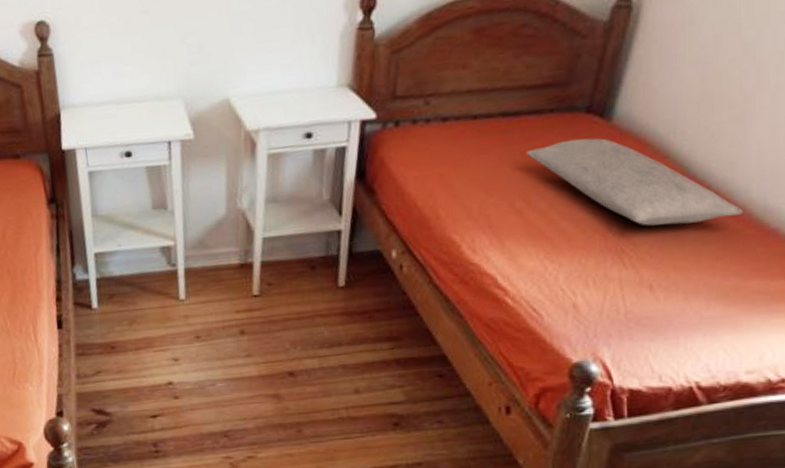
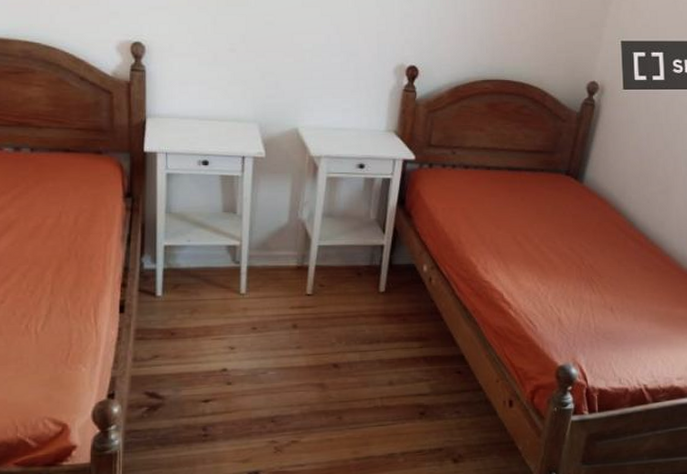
pillow: present [526,138,744,226] -> none [525,193,670,263]

